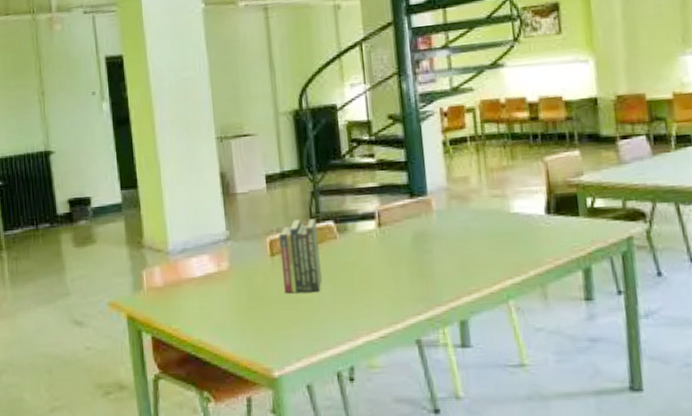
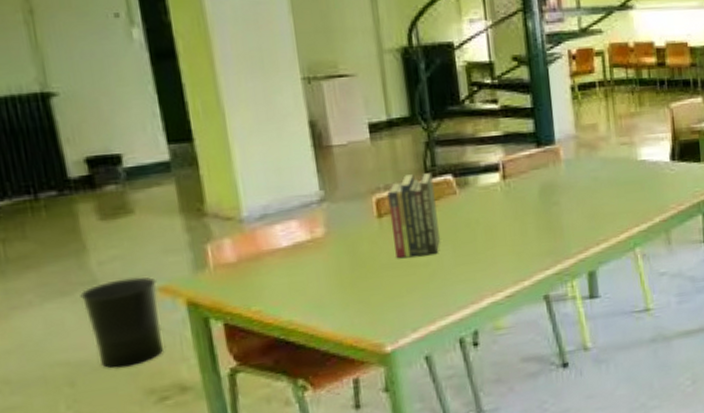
waste bin: none [59,293,109,364] -> present [80,276,163,368]

